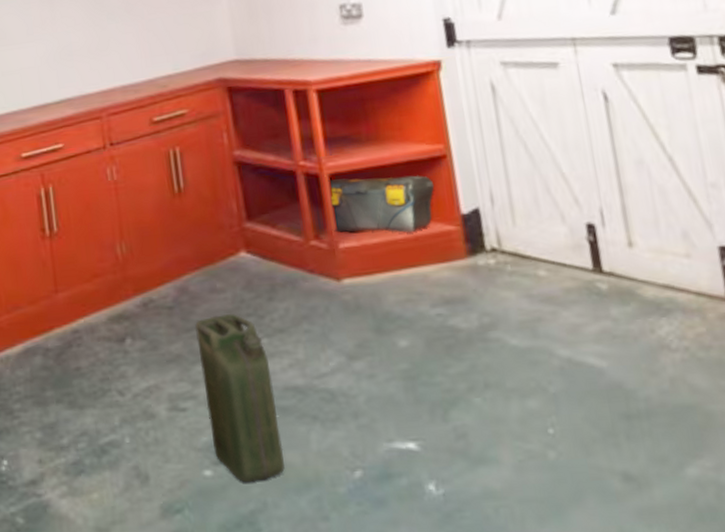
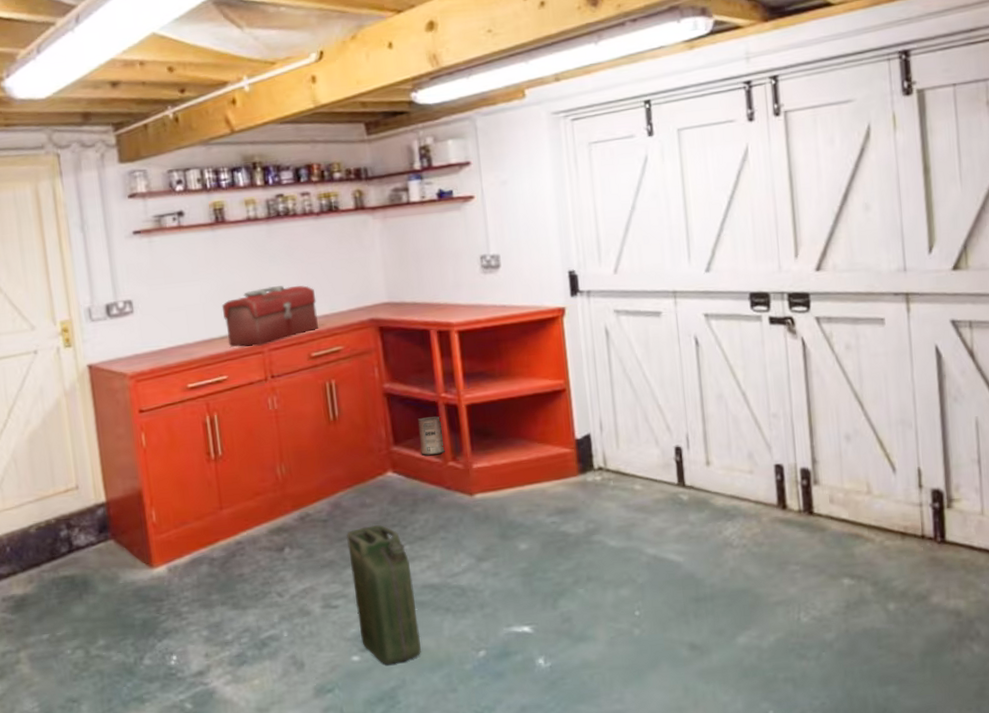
toolbox: none [57,44,161,113] -> present [221,285,318,348]
paint can: none [273,187,307,233] -> present [417,416,446,456]
toolbox: present [328,175,435,233] -> none [465,406,555,455]

